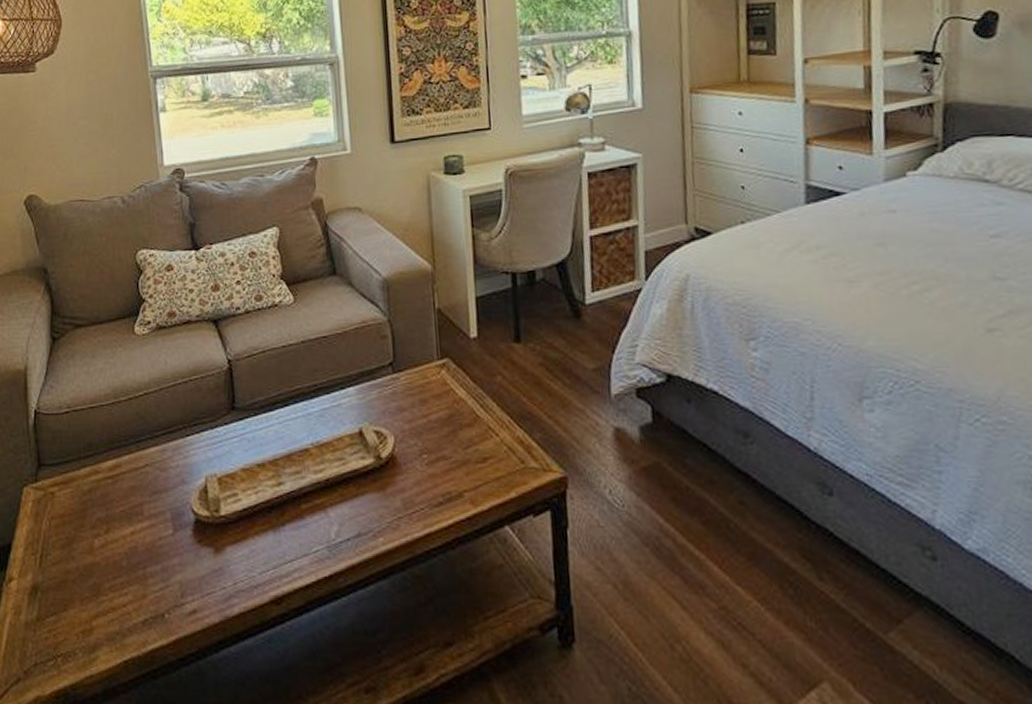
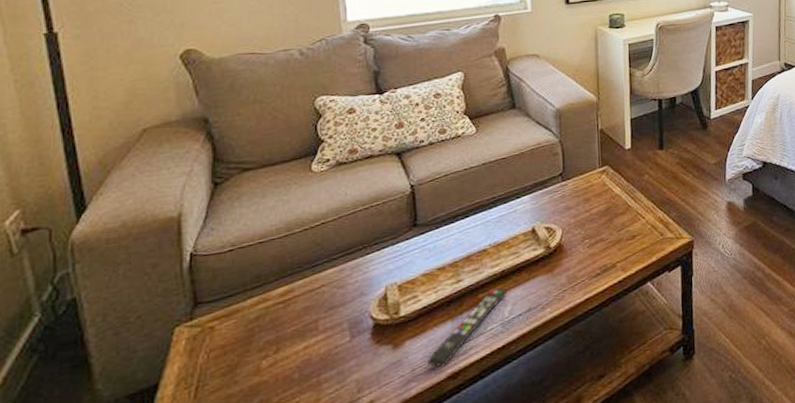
remote control: none [249,499,333,587] -> present [427,287,507,368]

